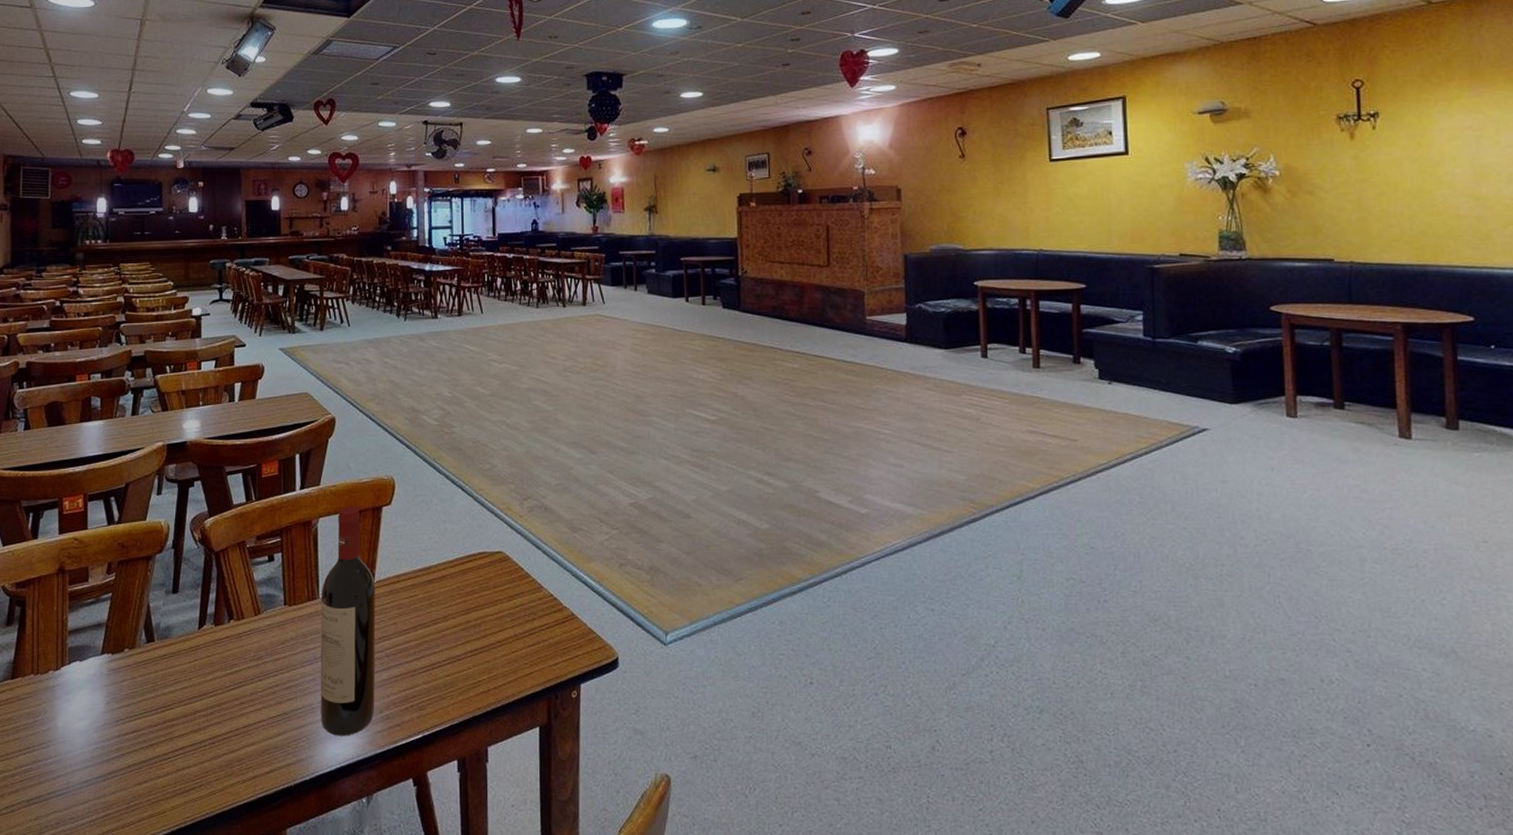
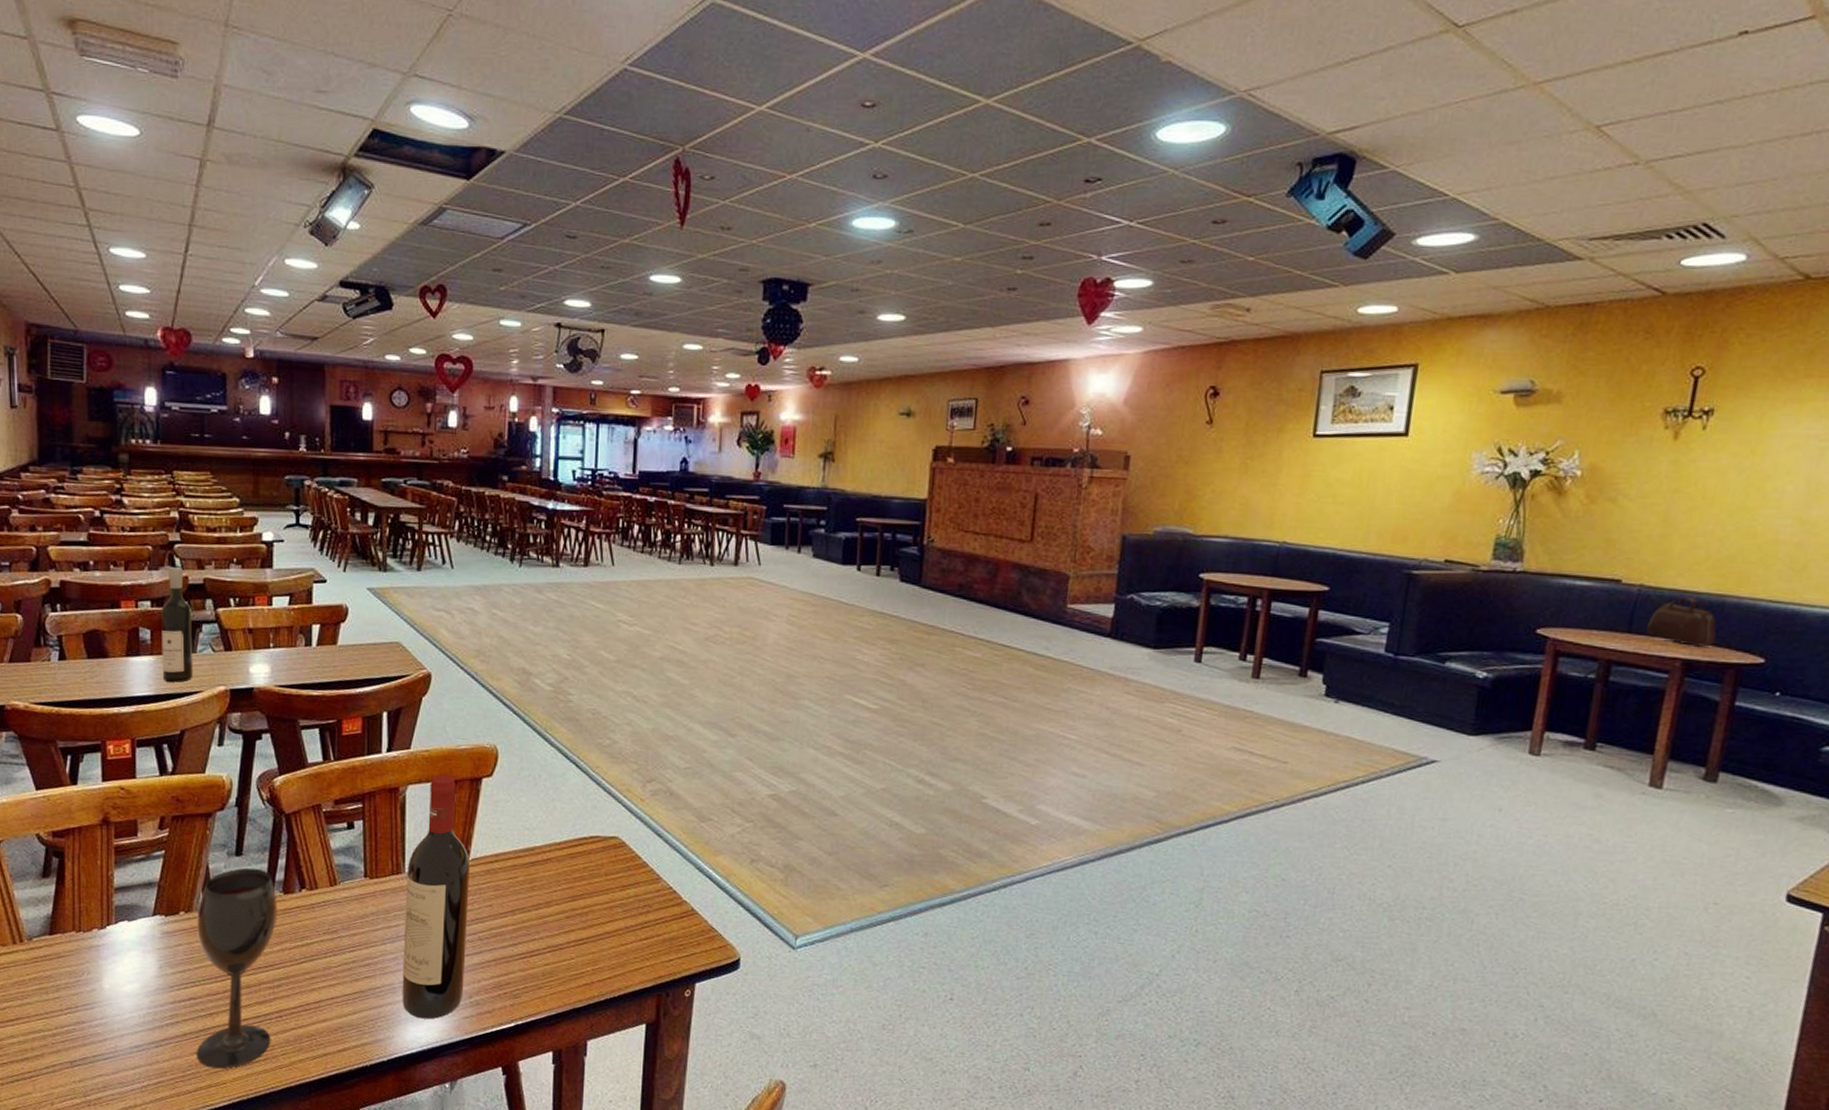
bottle: none [109,342,136,442] -> present [161,566,194,682]
wine glass: none [139,603,210,798] -> present [196,867,277,1069]
handbag: none [1363,269,1427,311] -> present [1645,597,1717,647]

